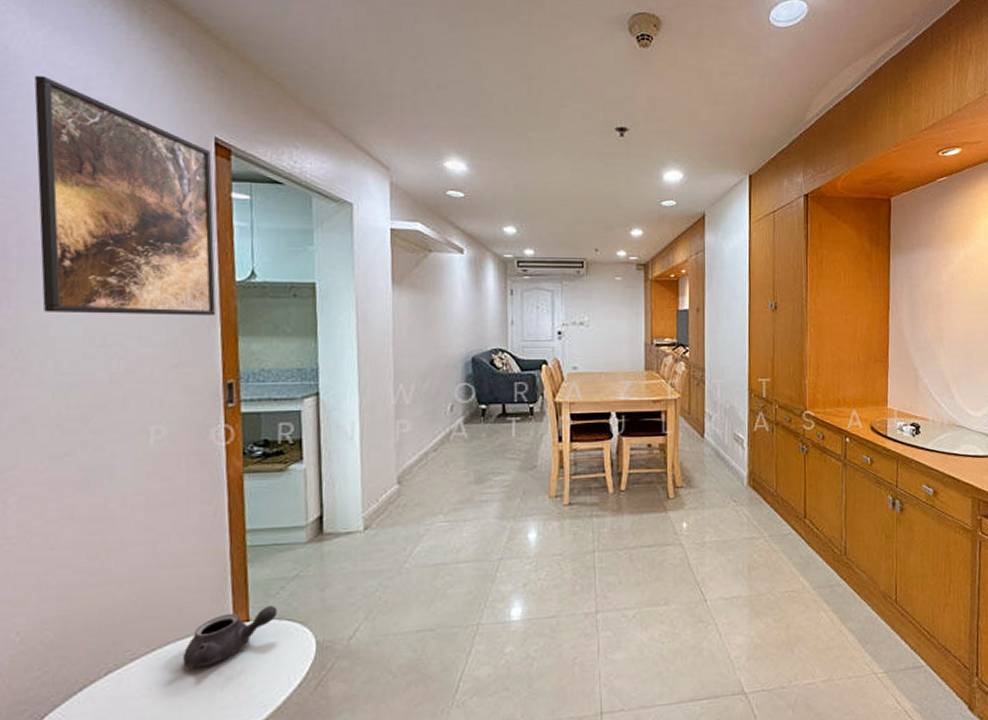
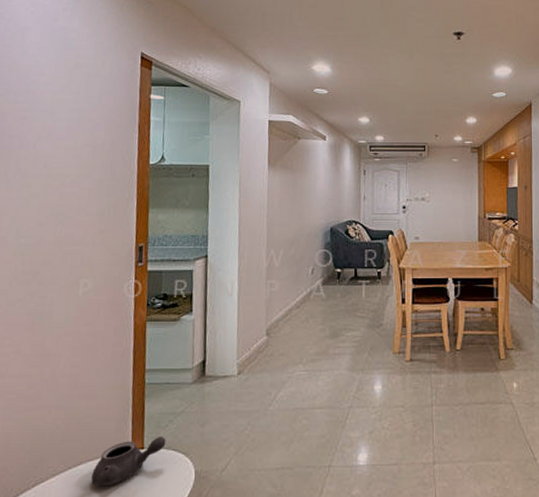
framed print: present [34,75,216,316] -> none [12,12,138,192]

